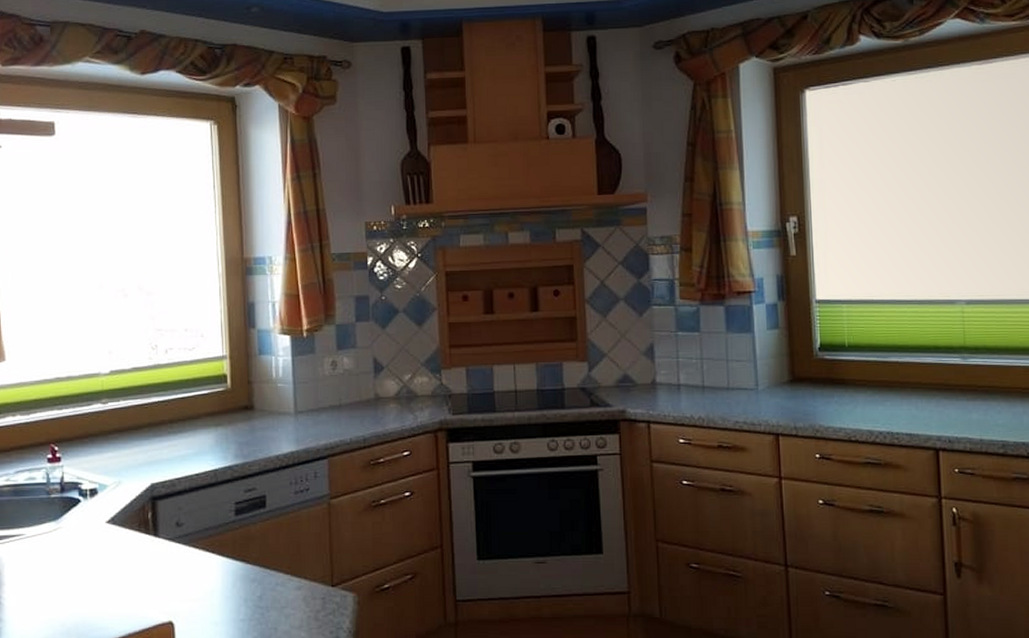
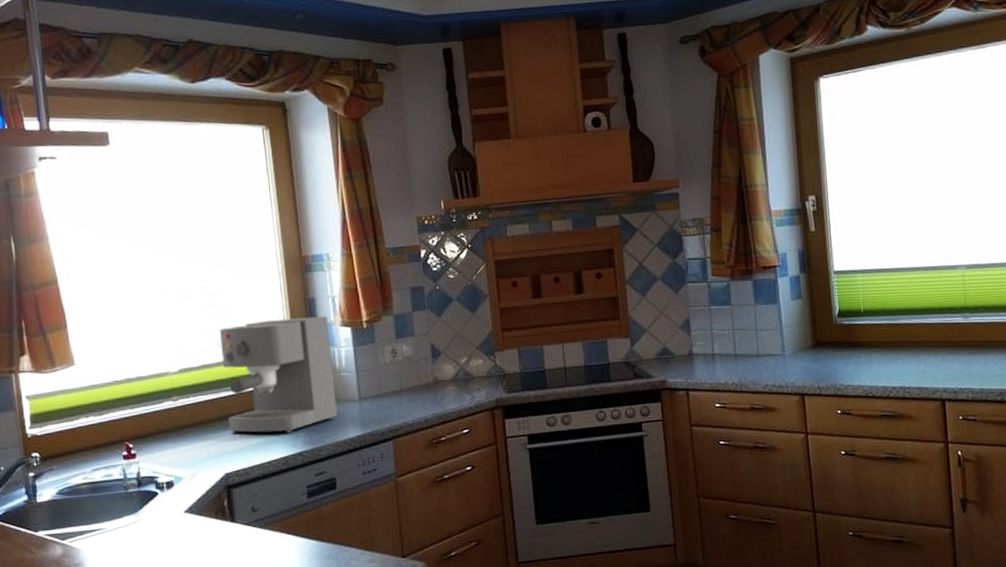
coffee maker: none [154,322,271,445] -> present [219,316,337,433]

